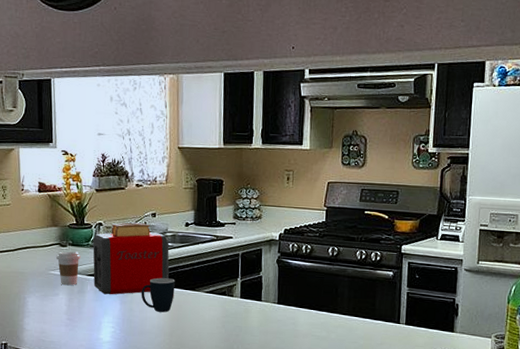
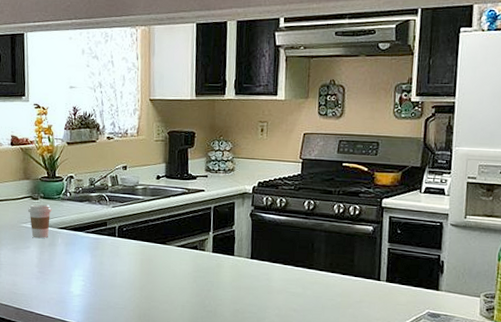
toaster: present [93,222,170,295] -> none [64,175,140,248]
mug: present [141,277,175,313] -> none [111,231,146,266]

